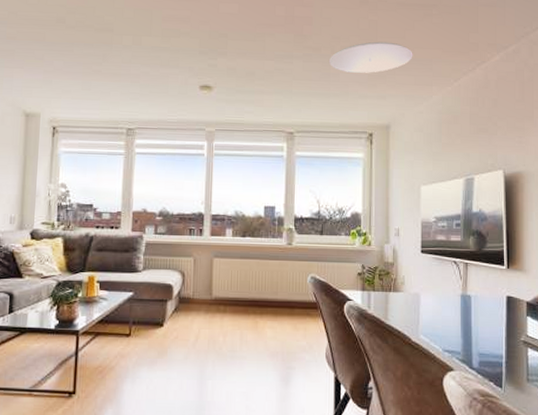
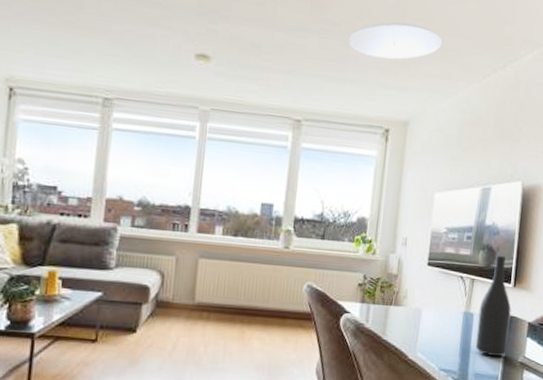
wine bottle: none [476,239,508,337] -> present [475,255,511,357]

